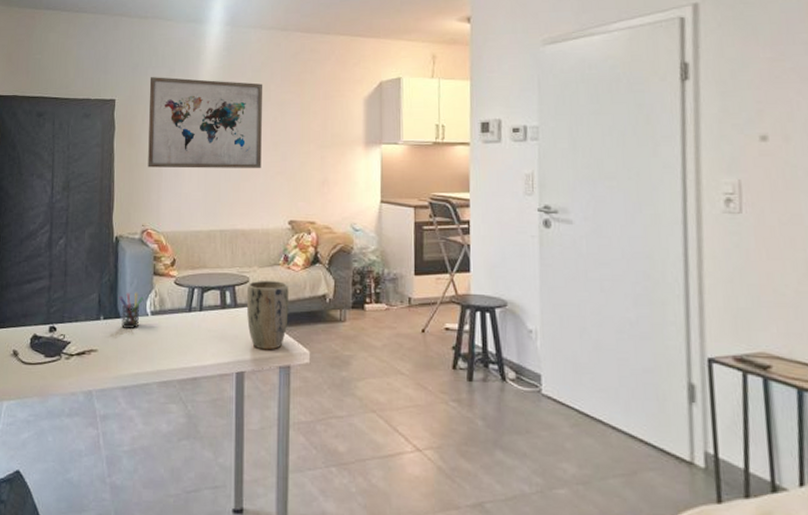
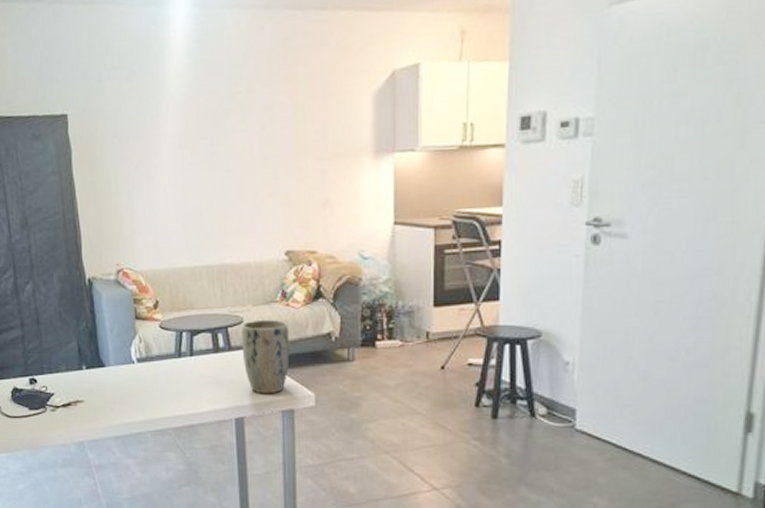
pen holder: present [119,292,143,329] -> none [100,338,127,377]
wall art: present [148,77,263,169] -> none [105,81,250,197]

